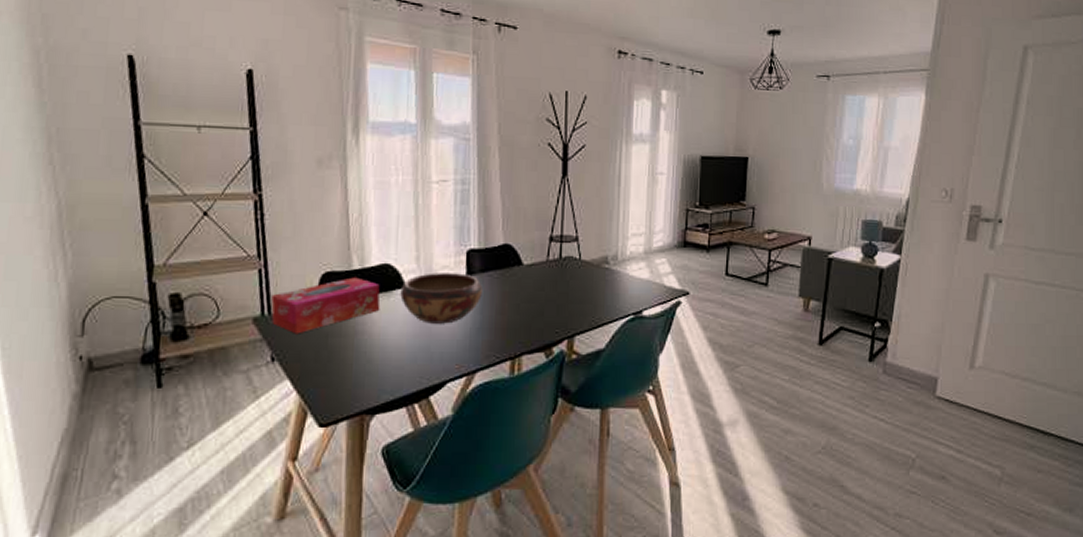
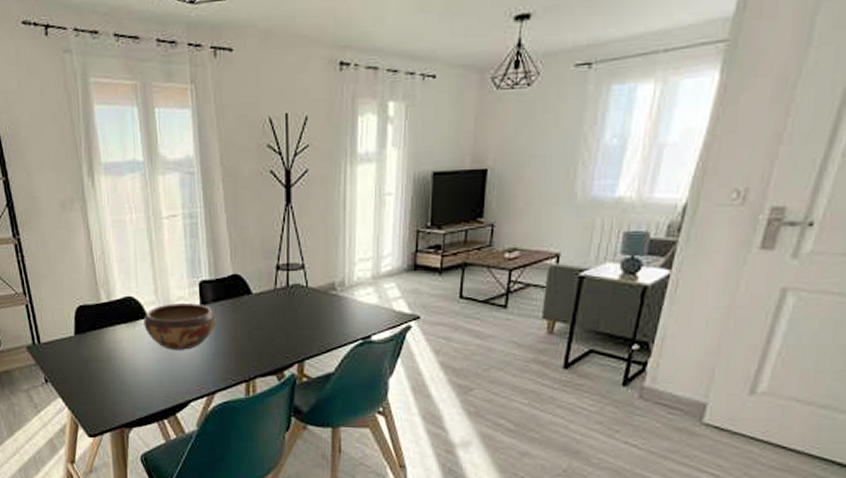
tissue box: present [271,277,381,334] -> none [39,309,128,360]

